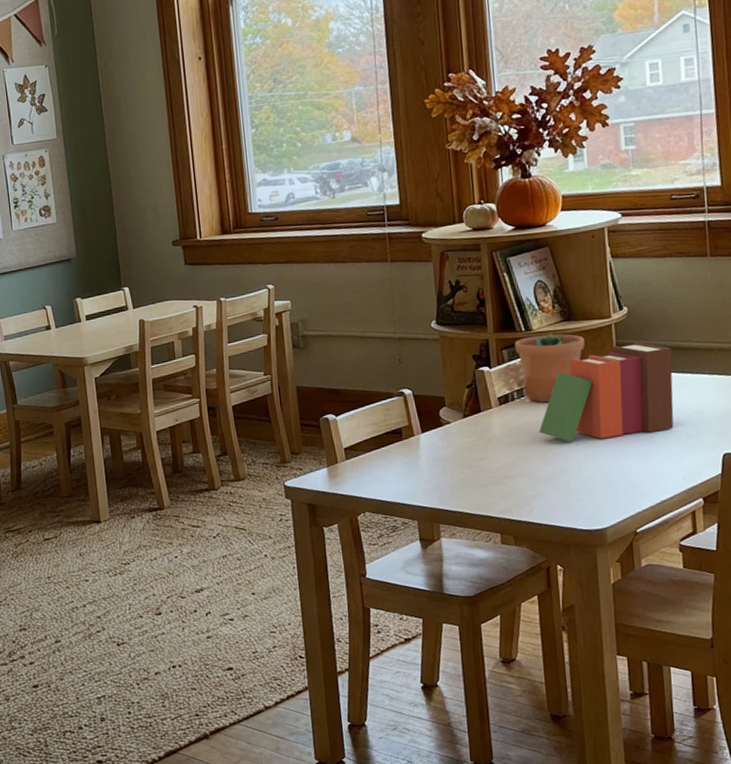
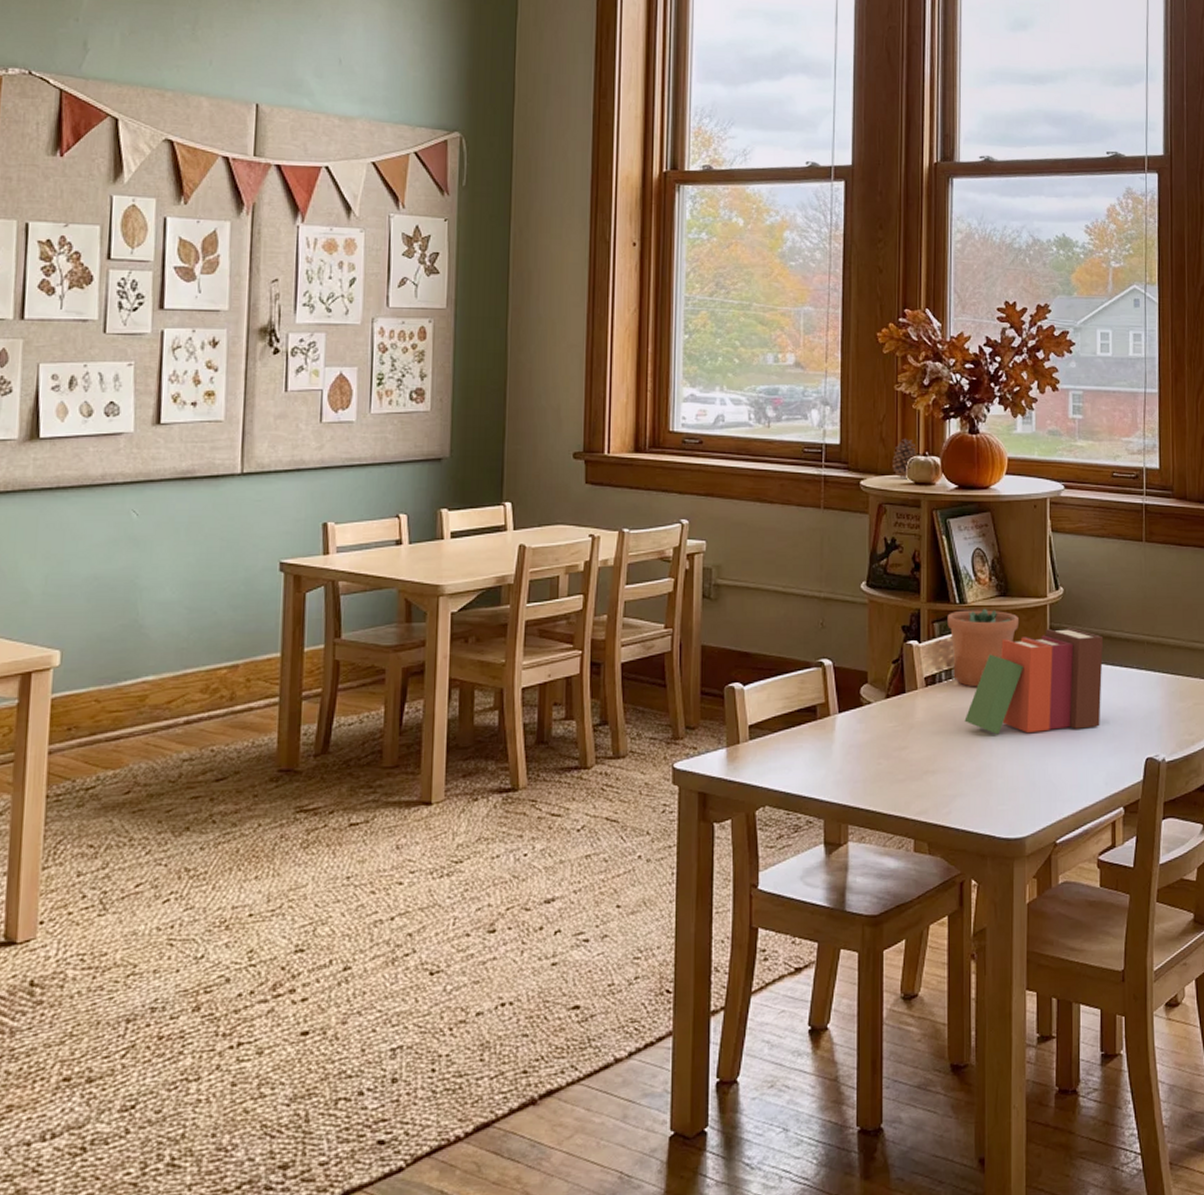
pine cone: none [450,191,473,227] -> present [892,438,917,478]

